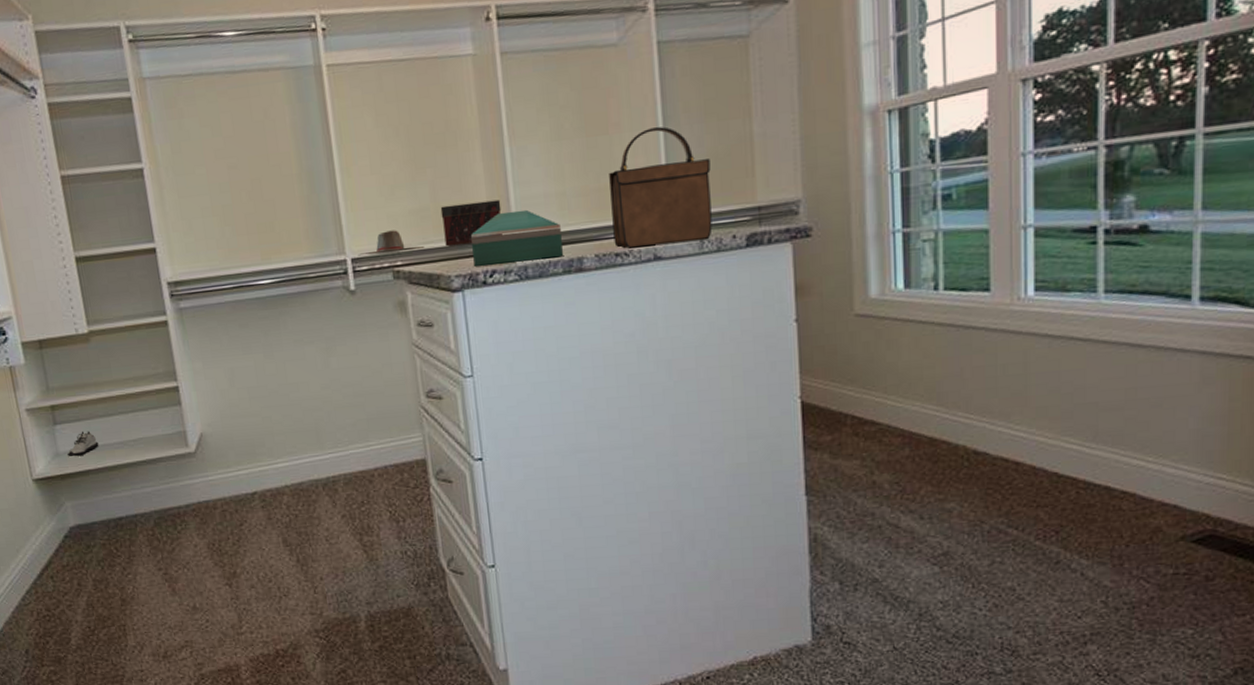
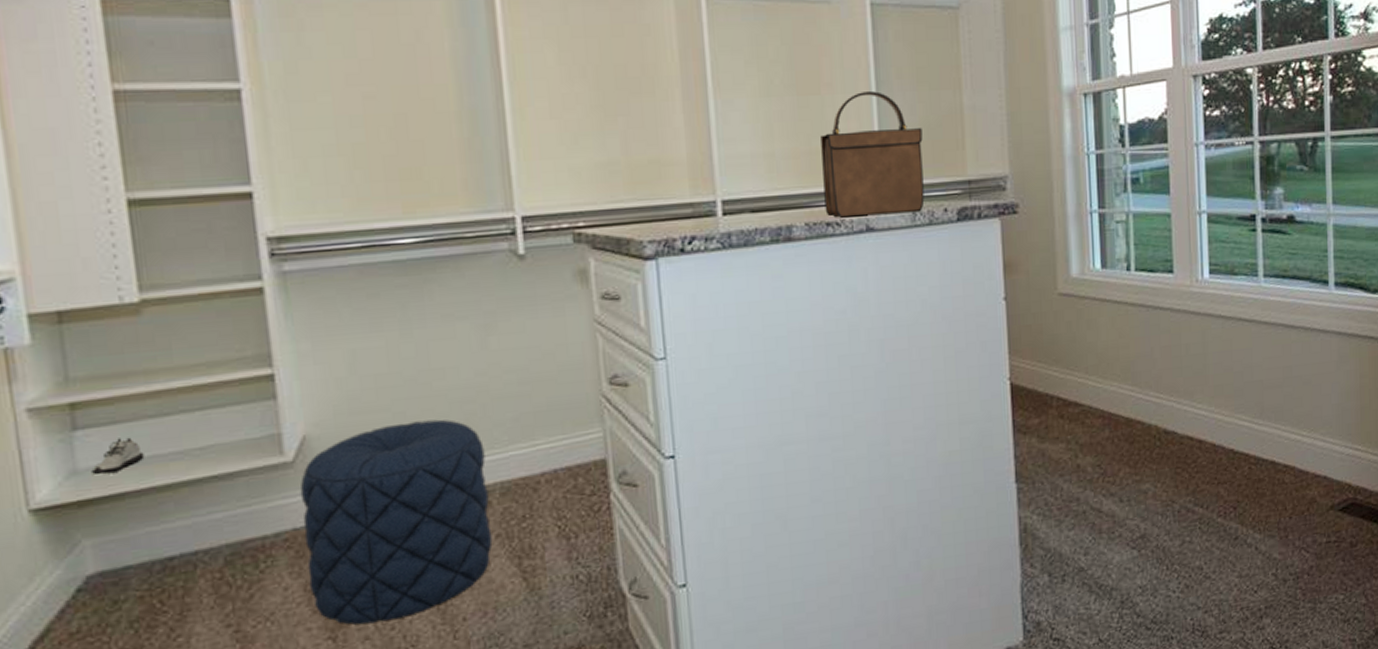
pouf: none [200,423,340,577] -> present [299,419,493,625]
hat: present [358,230,425,256] -> none [530,185,613,214]
storage box: present [440,199,502,248] -> none [633,157,704,209]
jewelry box: present [471,209,563,266] -> none [668,170,771,231]

